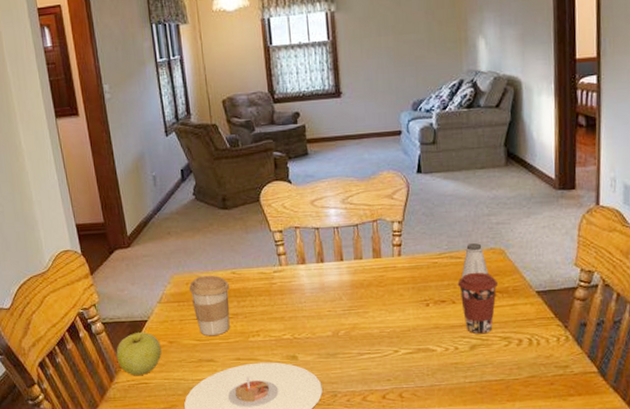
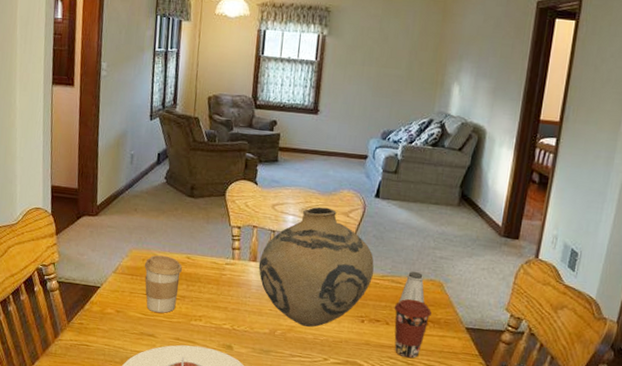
apple: present [116,332,162,376] -> none [64,296,108,338]
vase: none [308,193,430,321] -> present [258,206,374,327]

